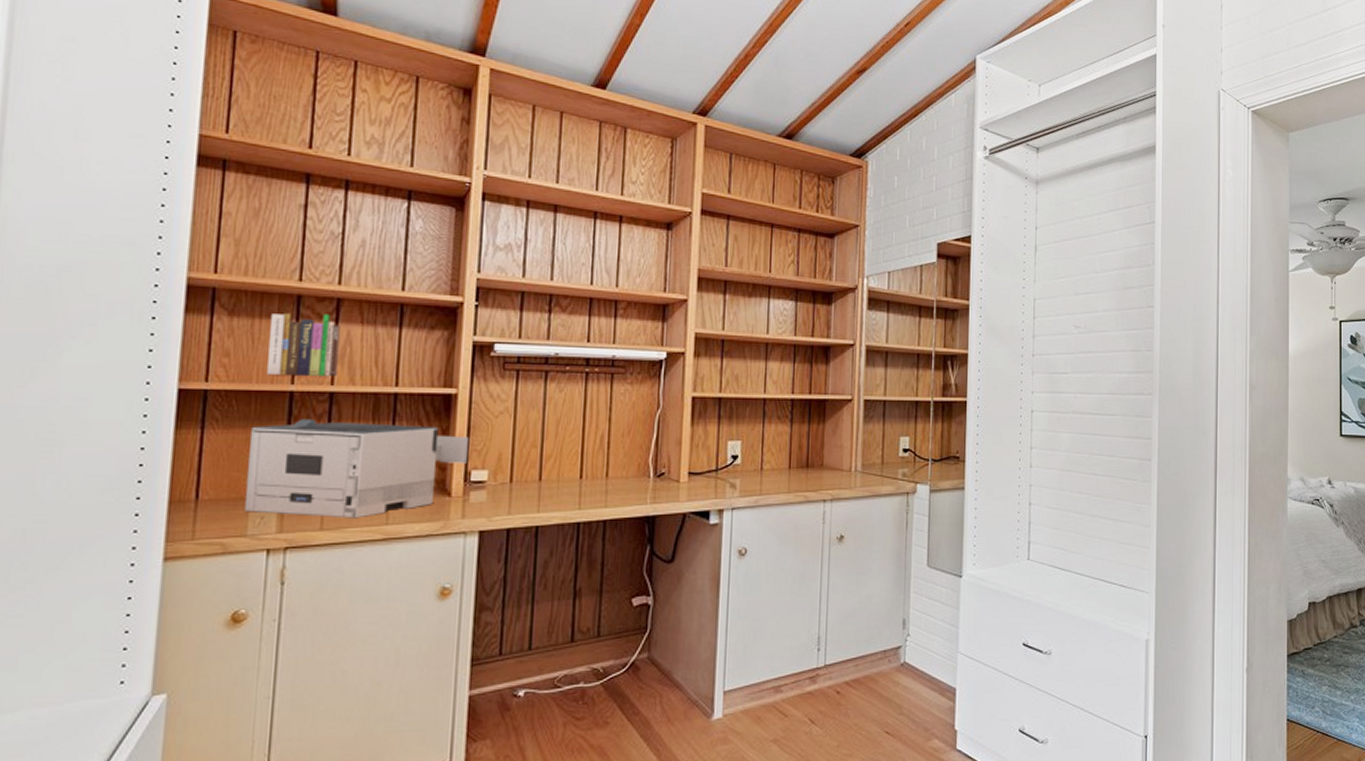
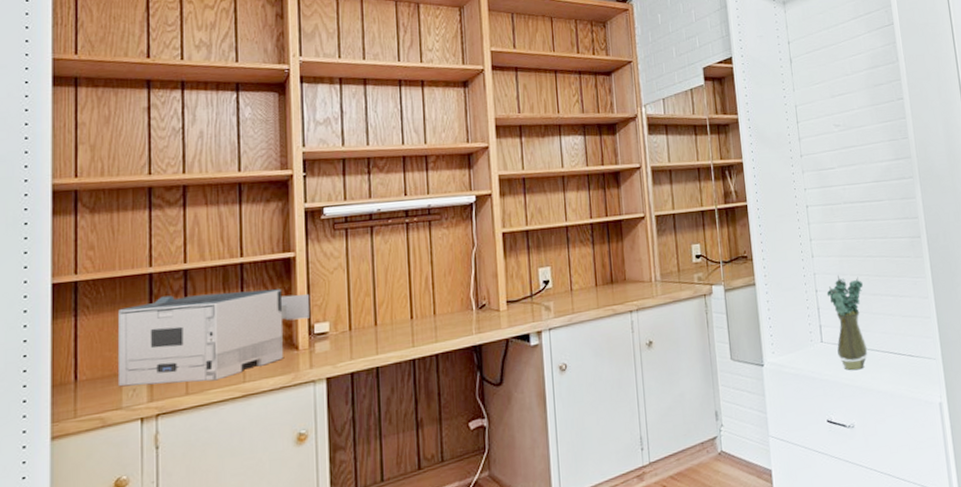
books: present [267,312,340,376] -> none [127,200,189,261]
vase: none [1040,490,1081,594] -> present [826,275,868,371]

